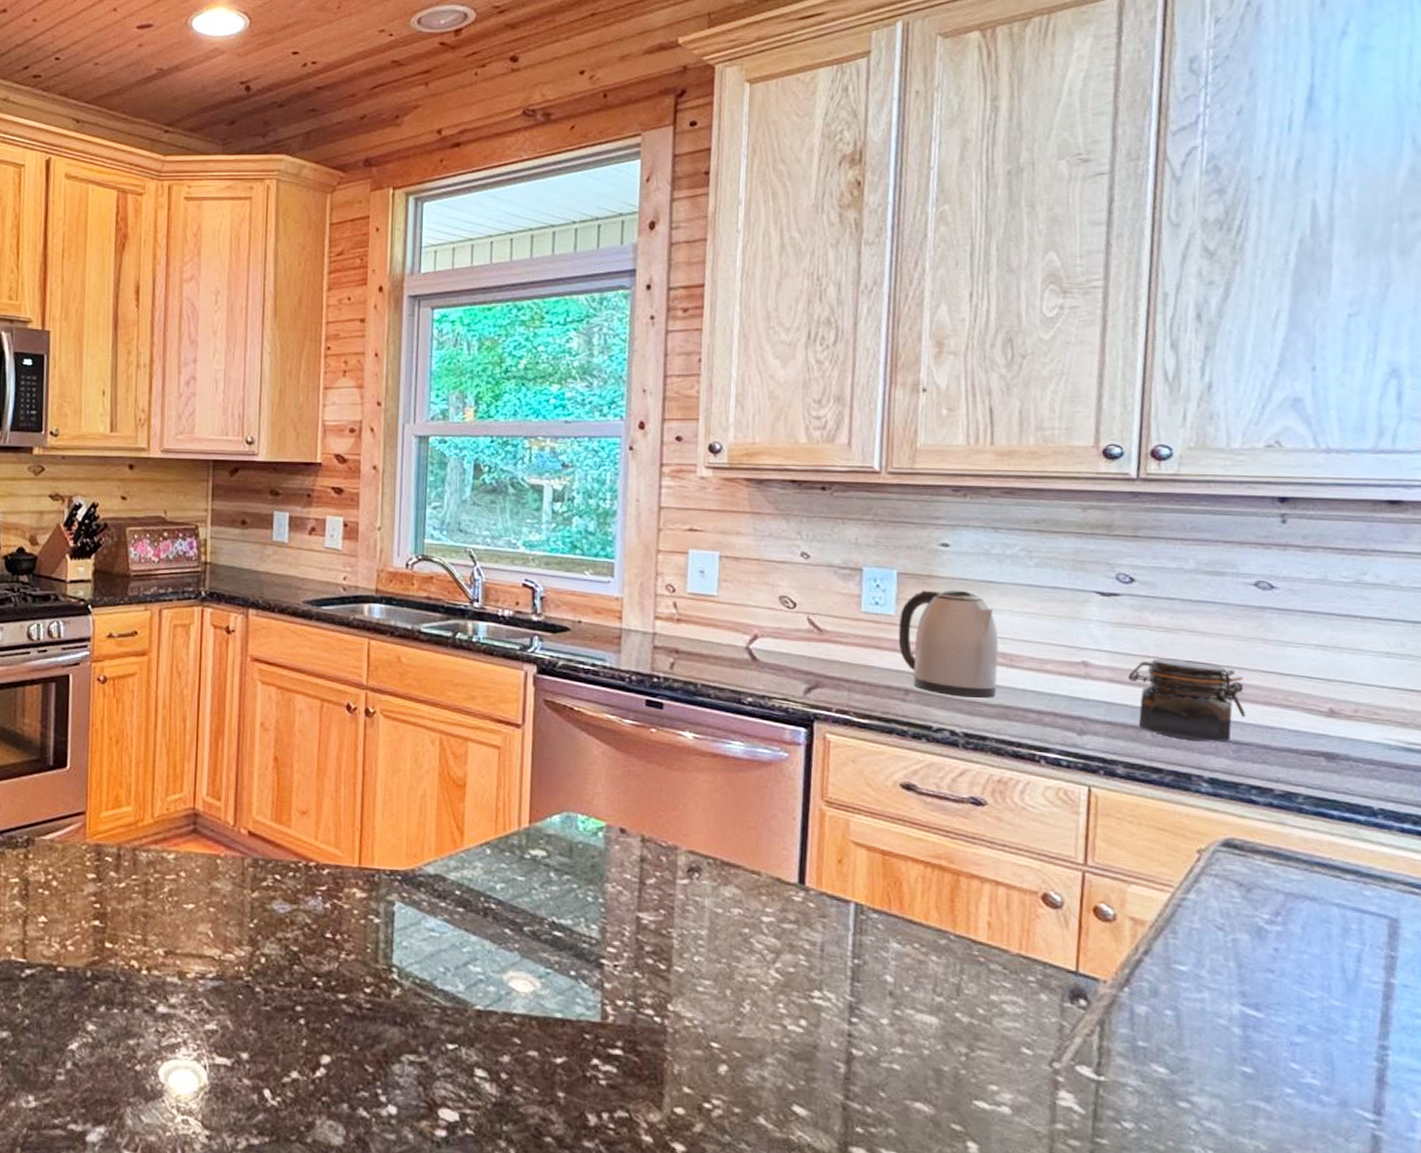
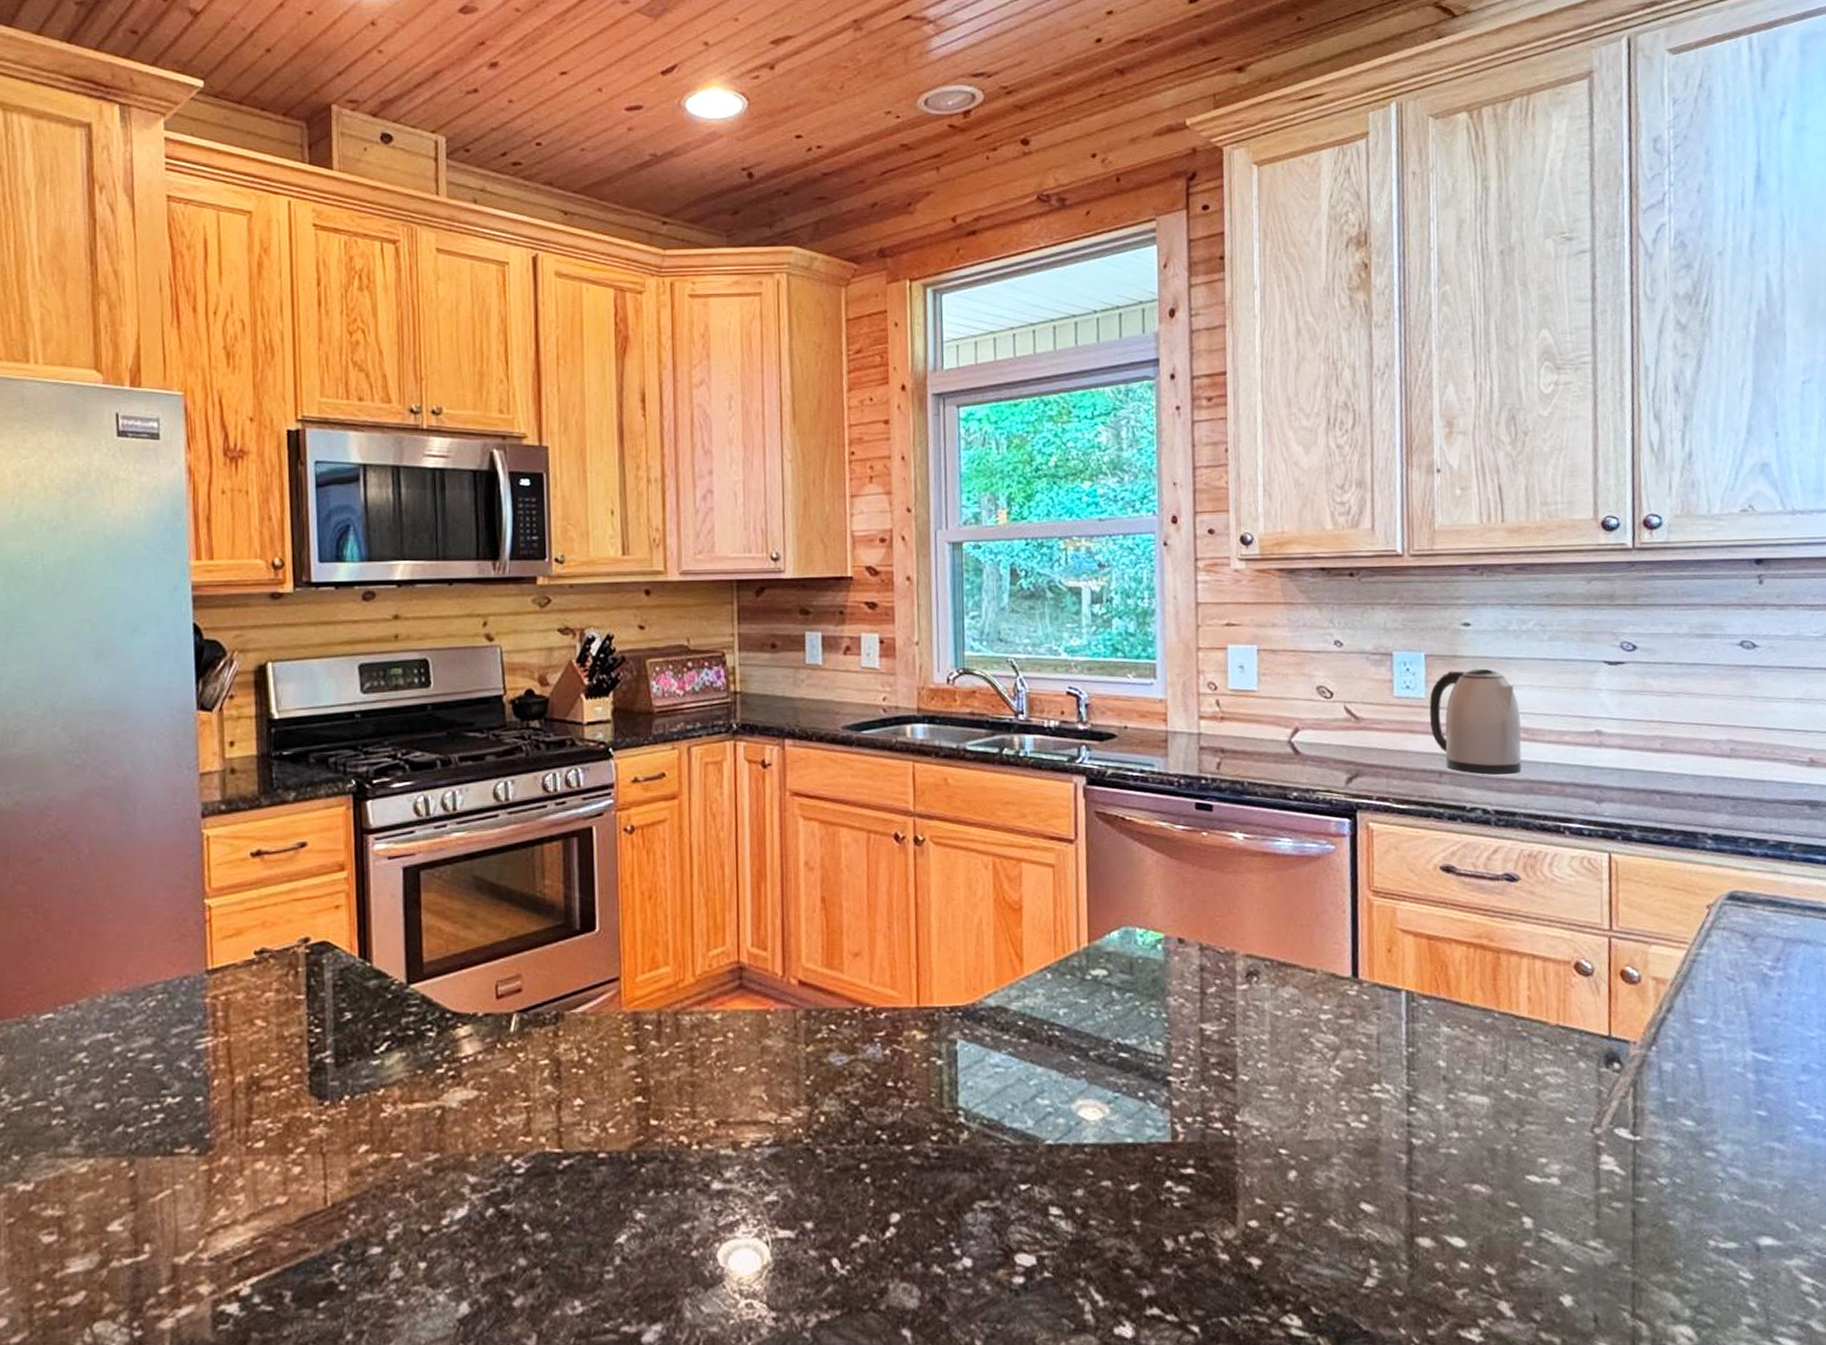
jar: present [1128,658,1246,743] -> none [1637,721,1740,800]

